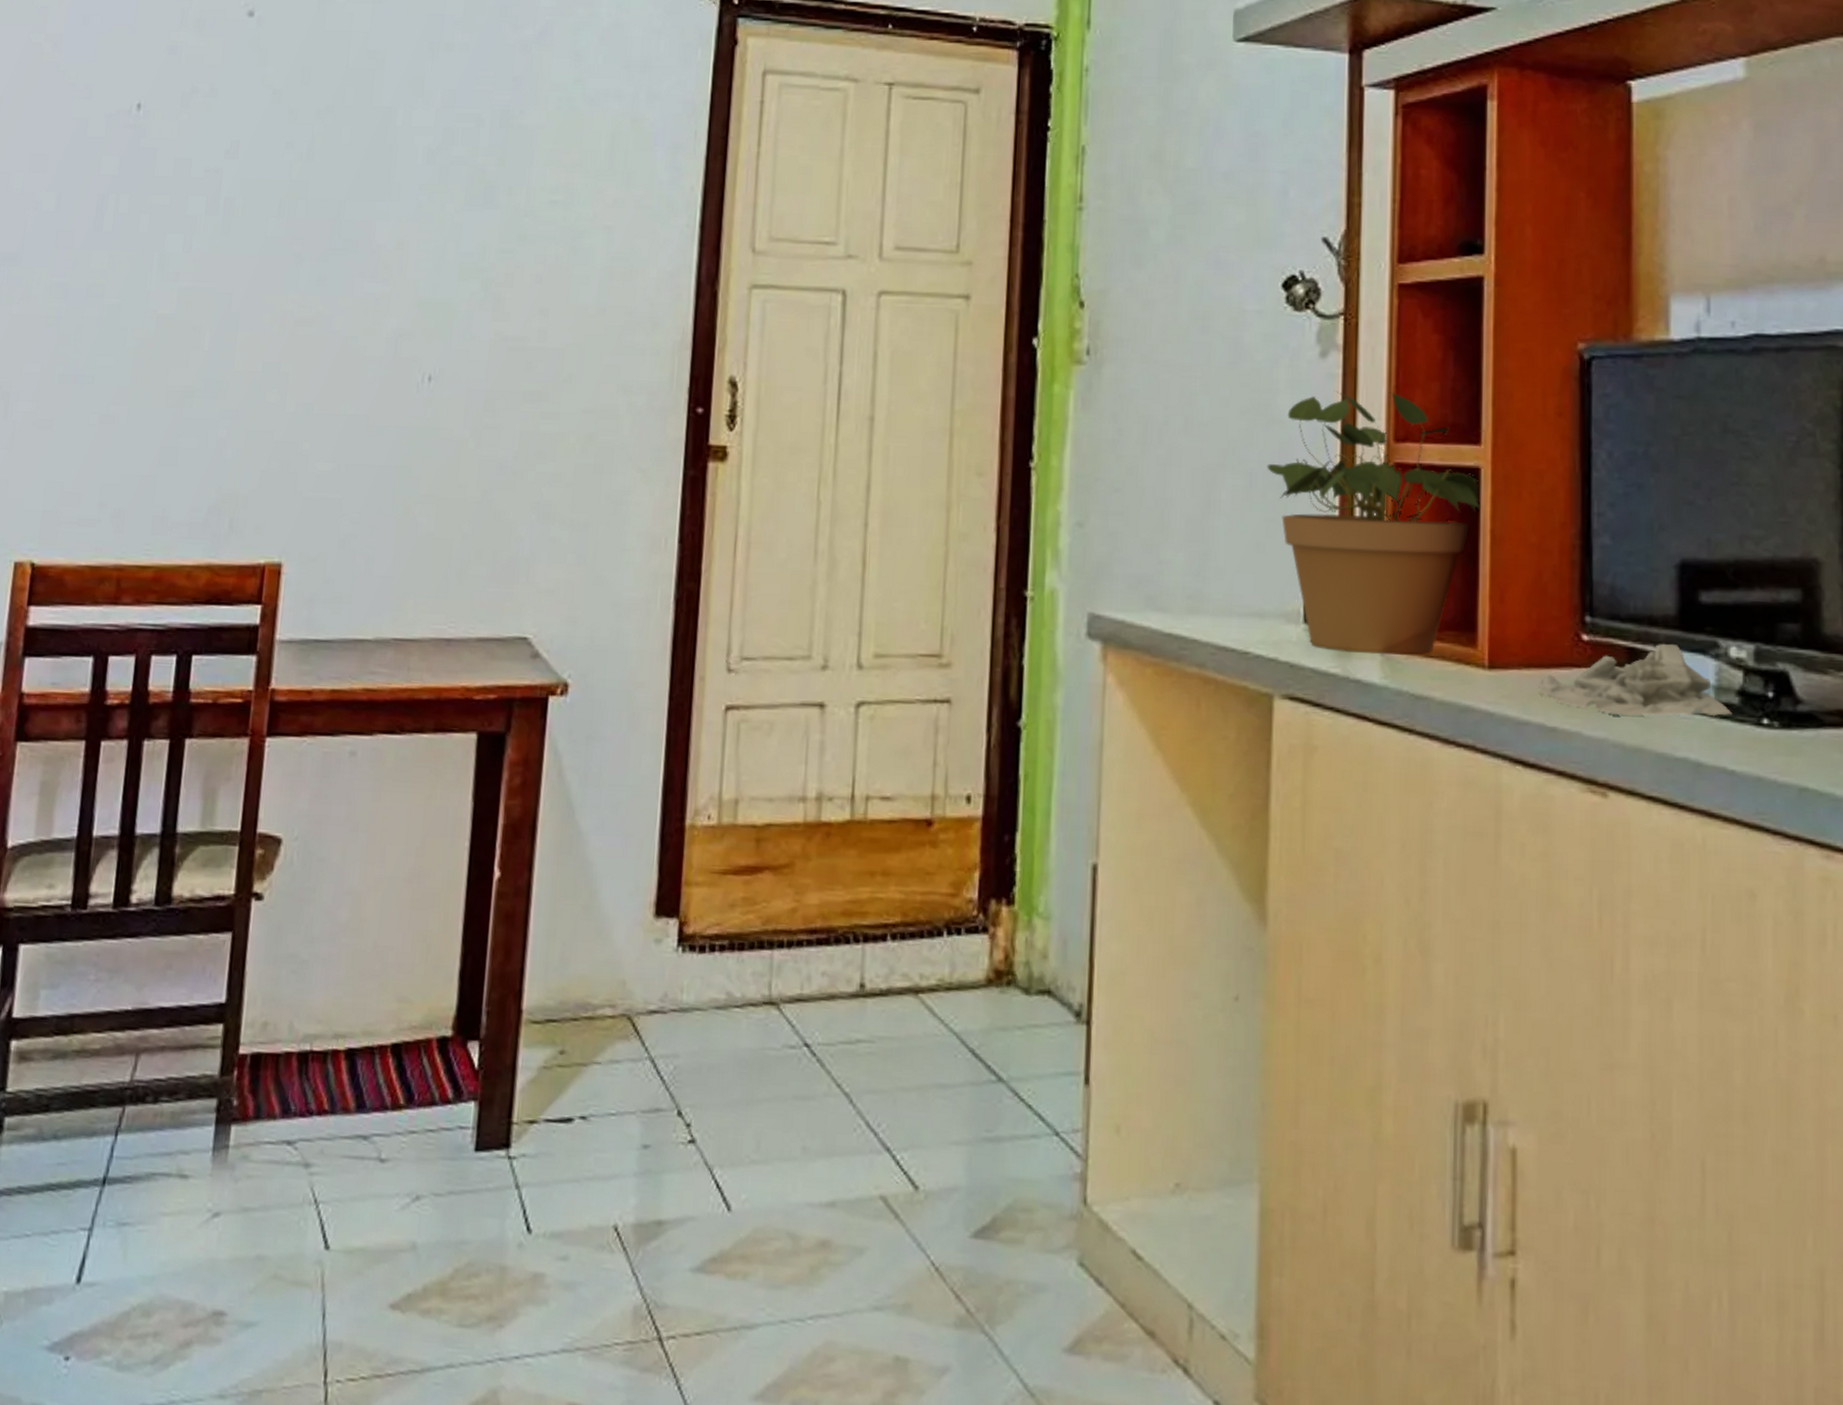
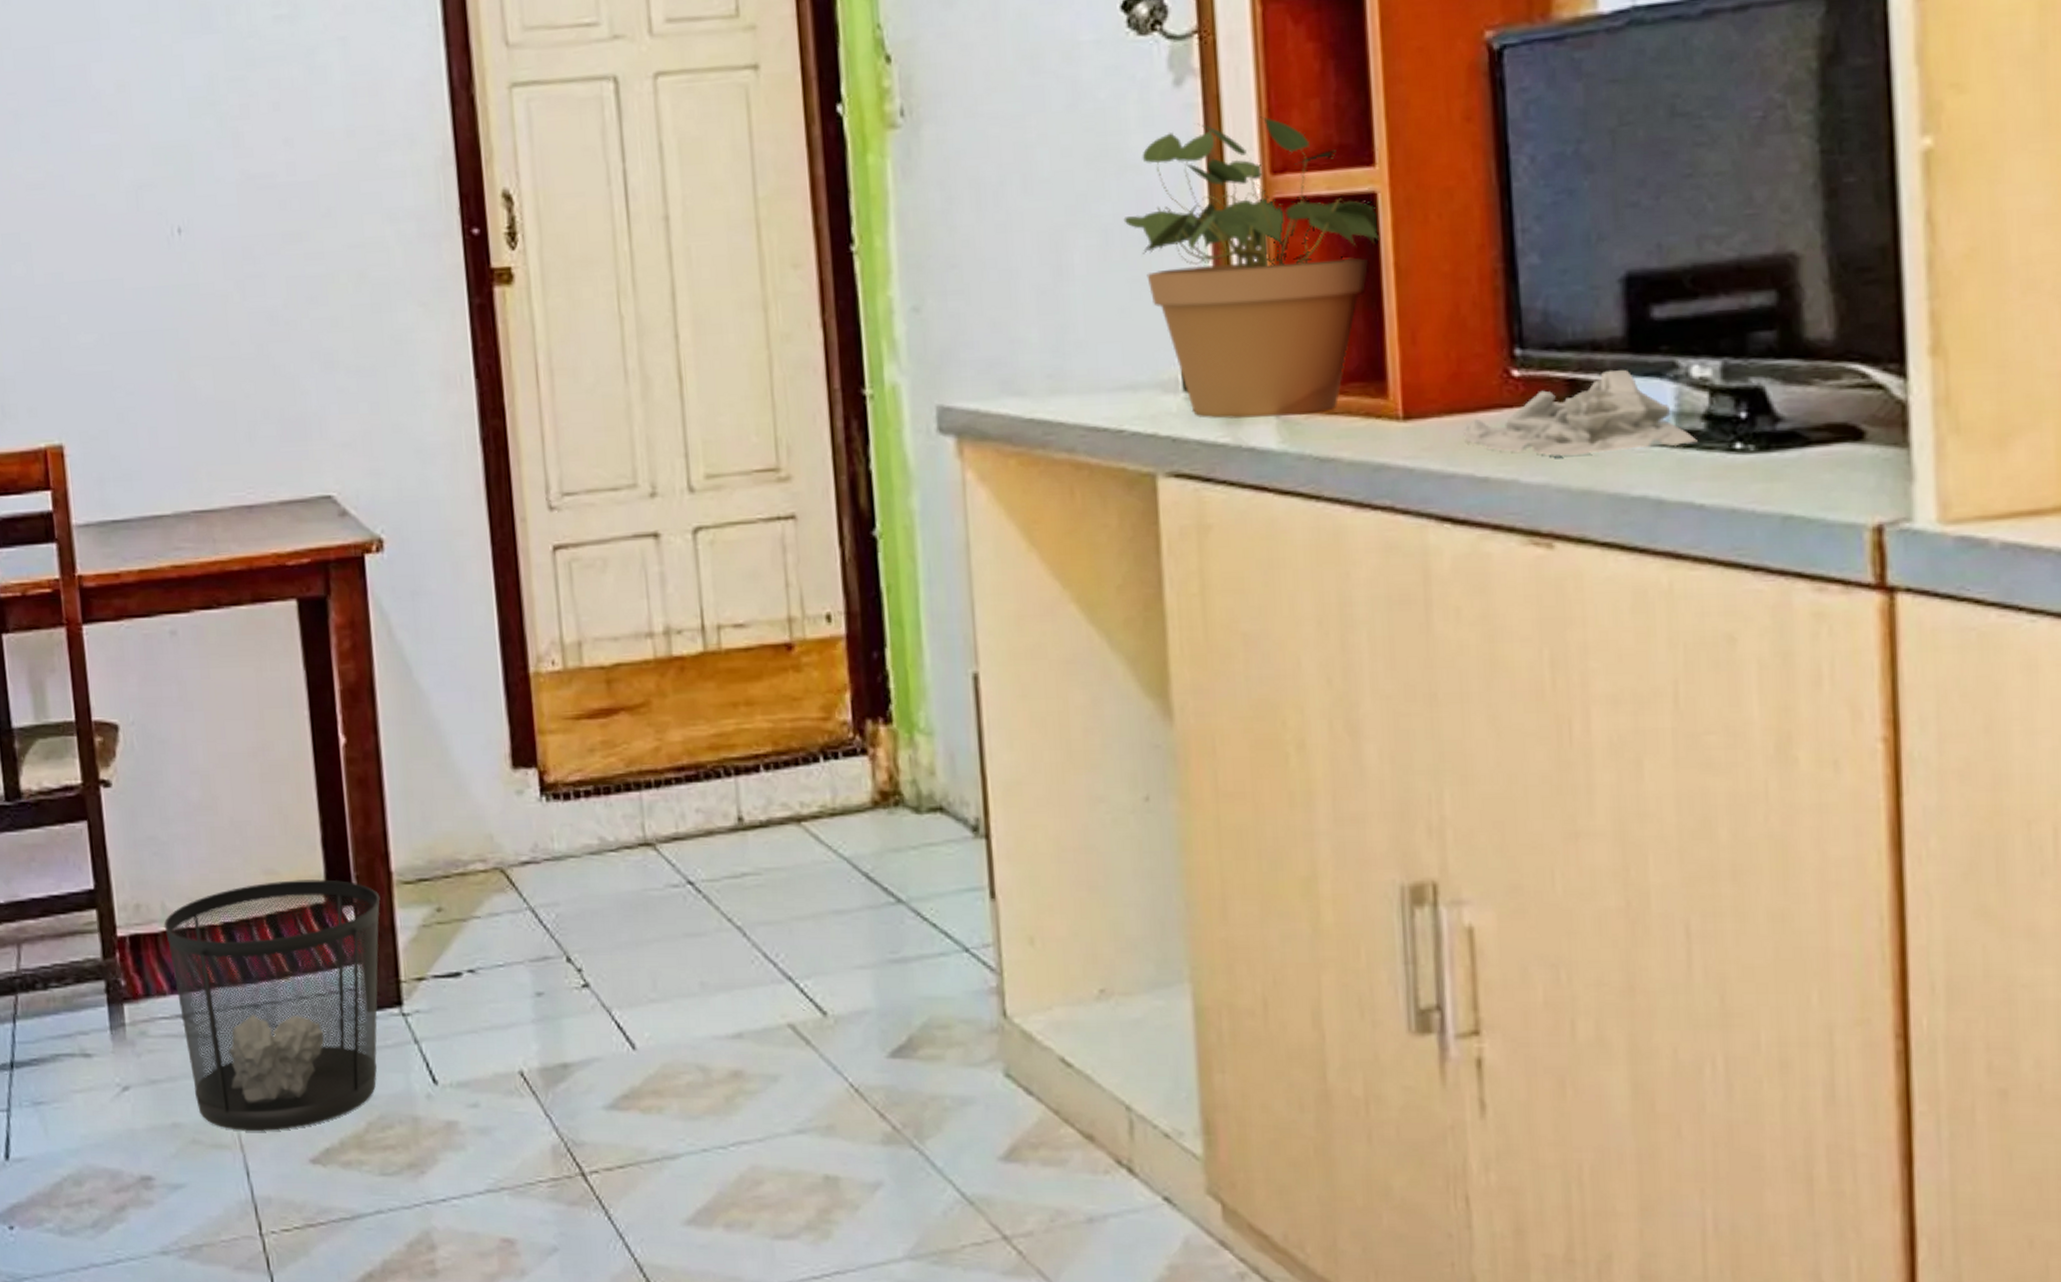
waste bin: none [286,1010,507,1272] -> present [163,879,381,1132]

